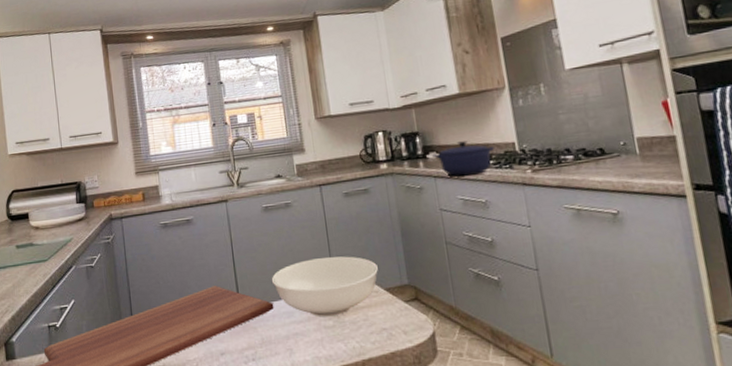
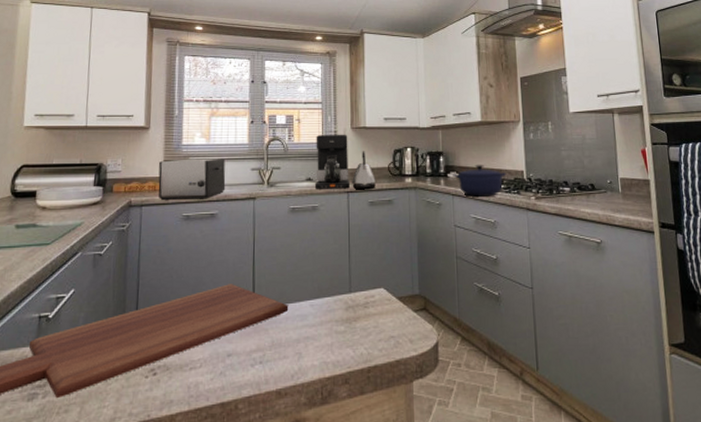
toaster: none [132,164,197,212] -> present [158,158,226,201]
bowl: present [271,256,378,317] -> none [289,263,393,322]
coffee maker: none [280,125,322,187] -> present [314,134,351,190]
kettle: none [323,139,350,182] -> present [352,150,377,190]

